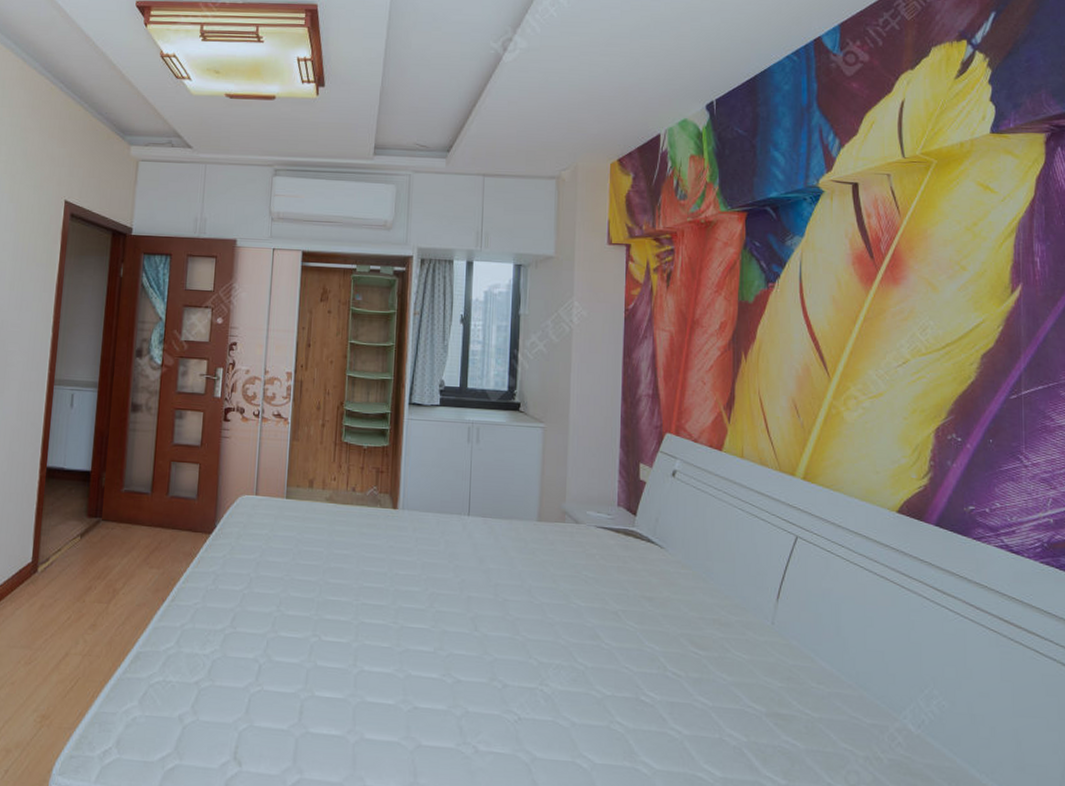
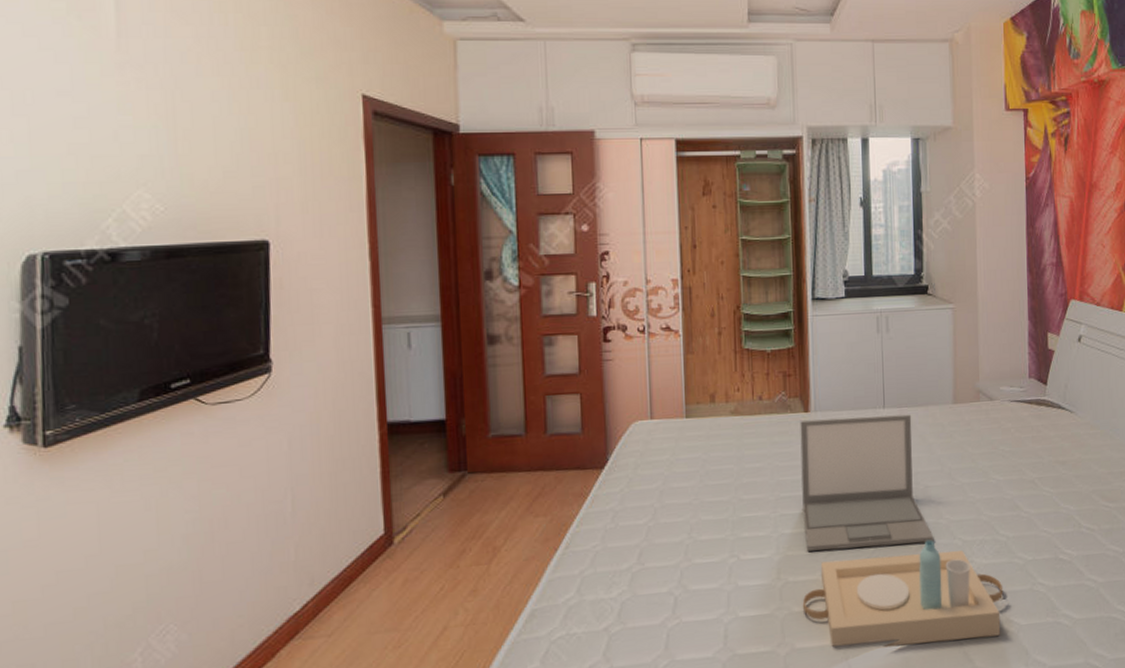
serving tray: none [374,654,578,769] -> present [802,539,1004,647]
laptop: none [383,515,509,657] -> present [800,414,934,552]

